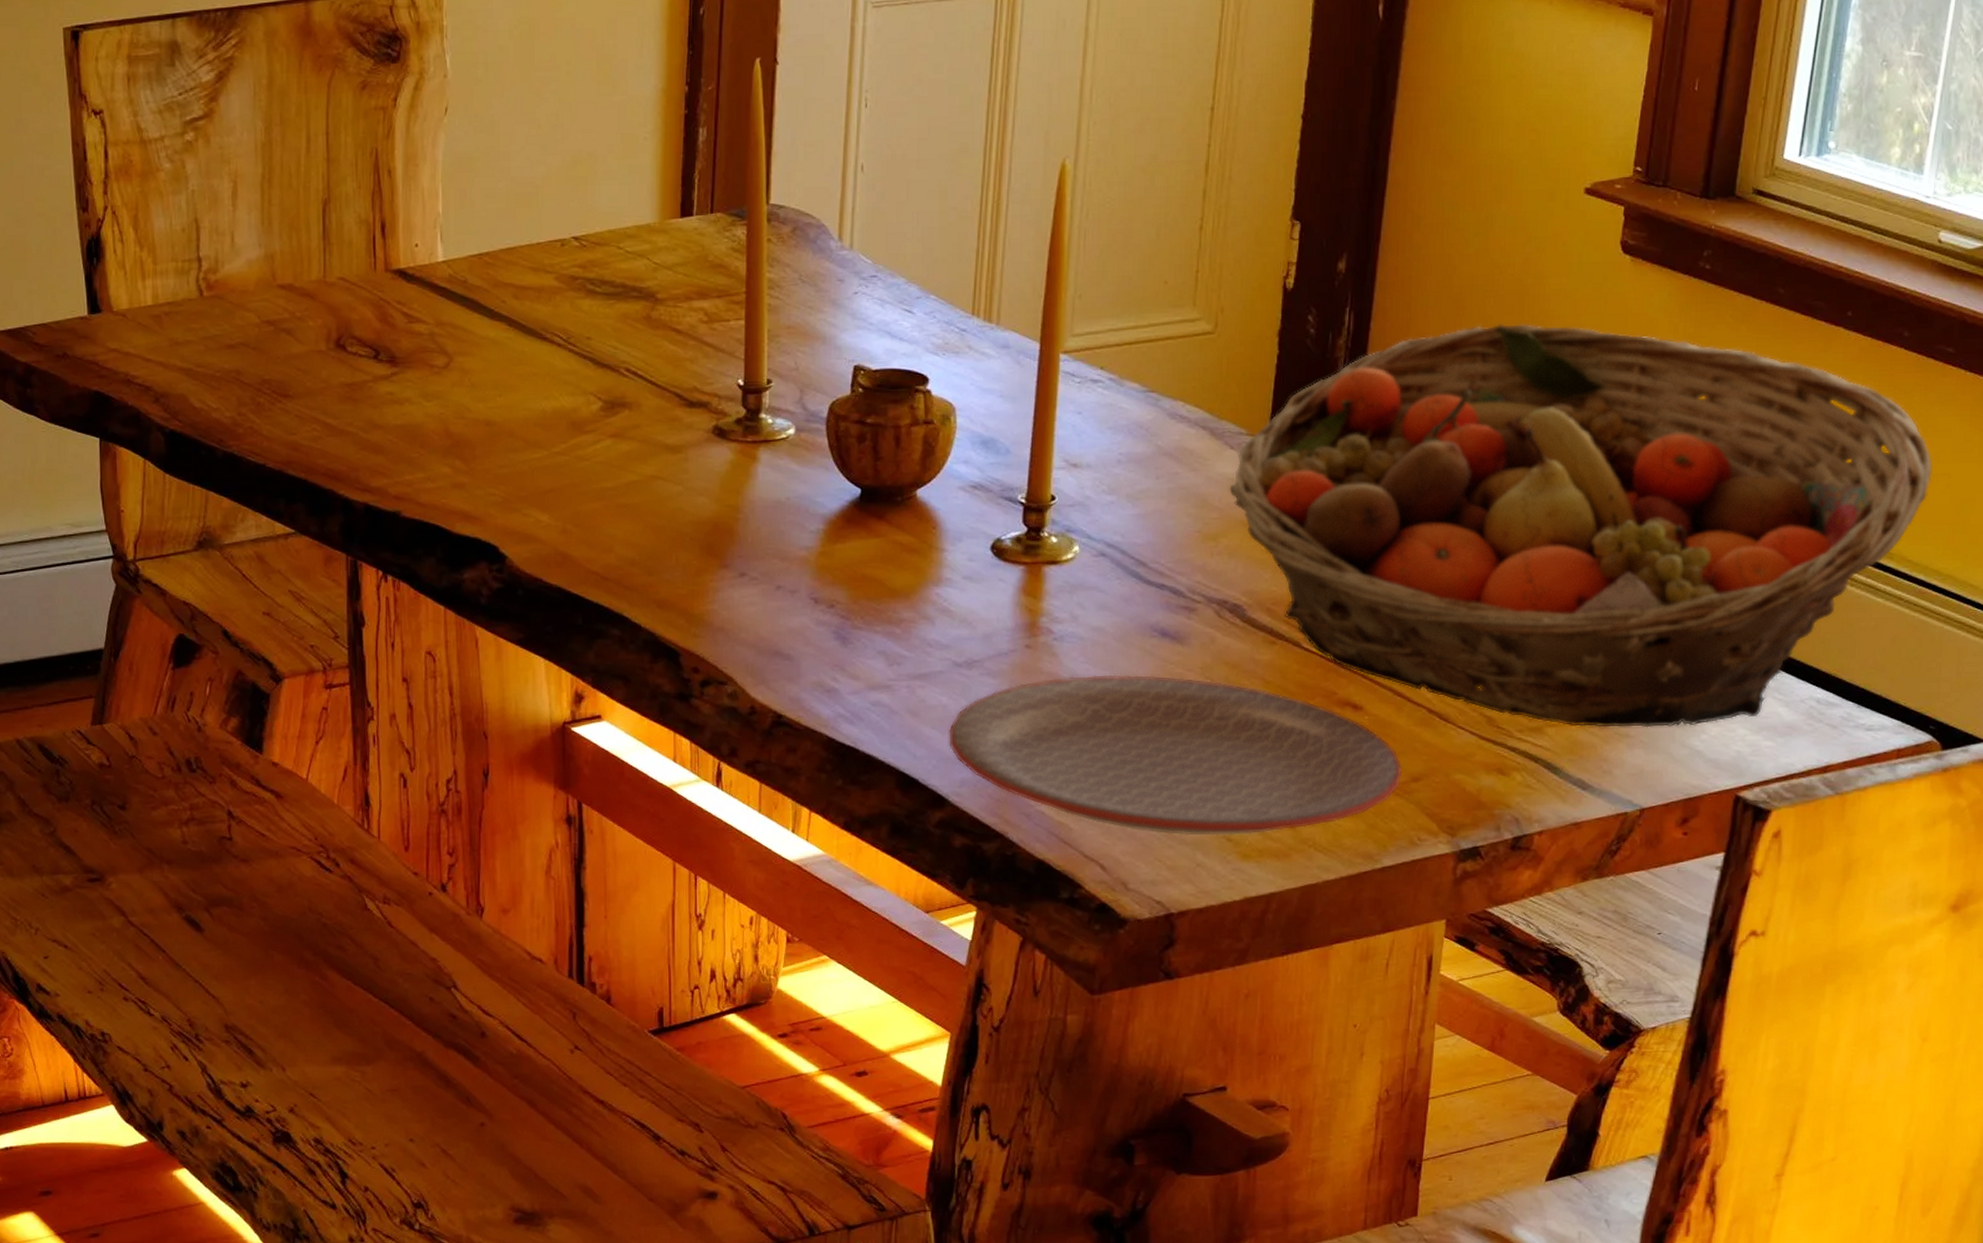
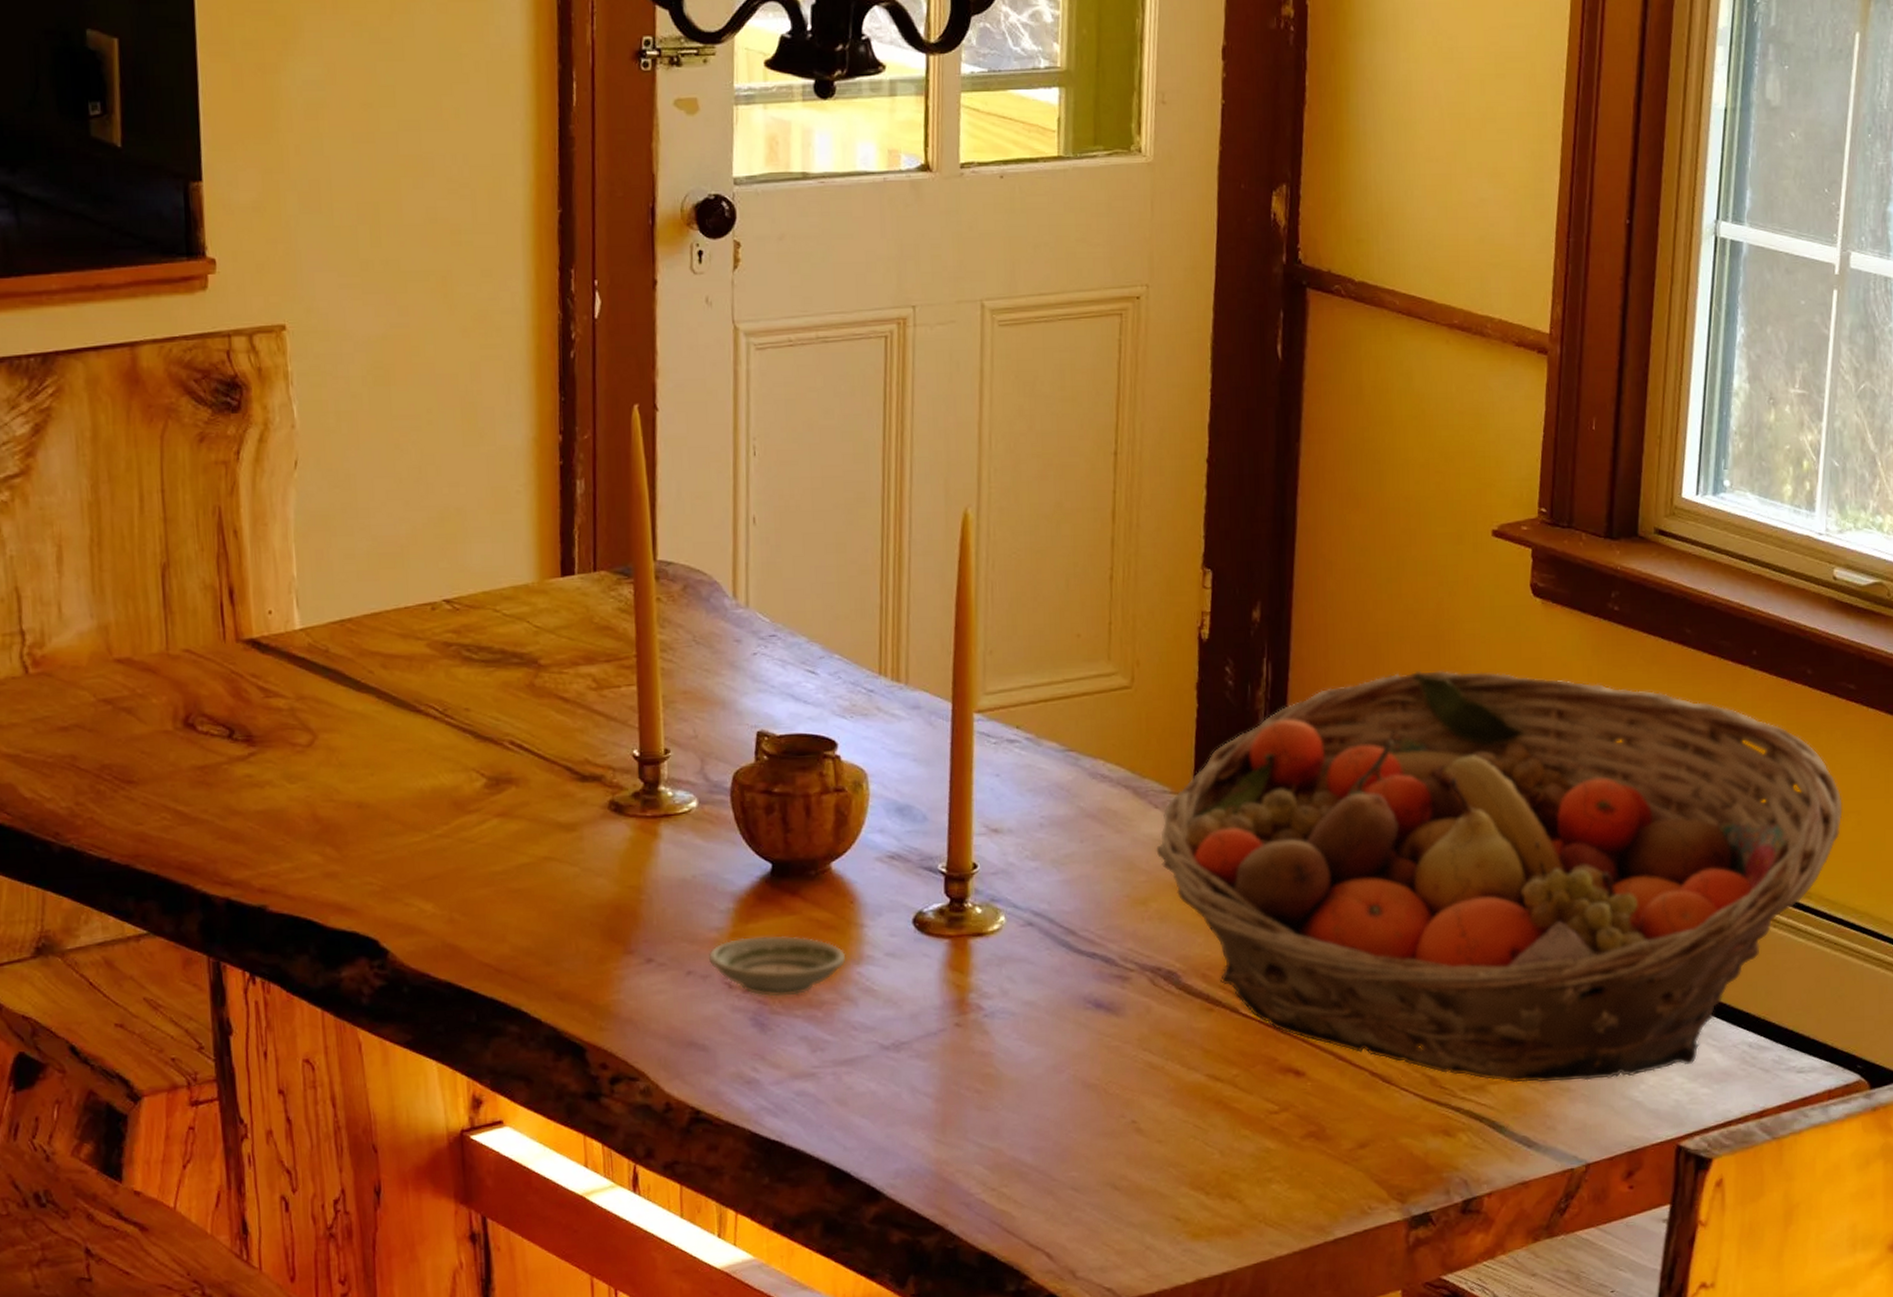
saucer: none [797,556,926,613] -> present [708,935,846,997]
plate: present [949,674,1403,836] -> none [879,1049,1349,1218]

